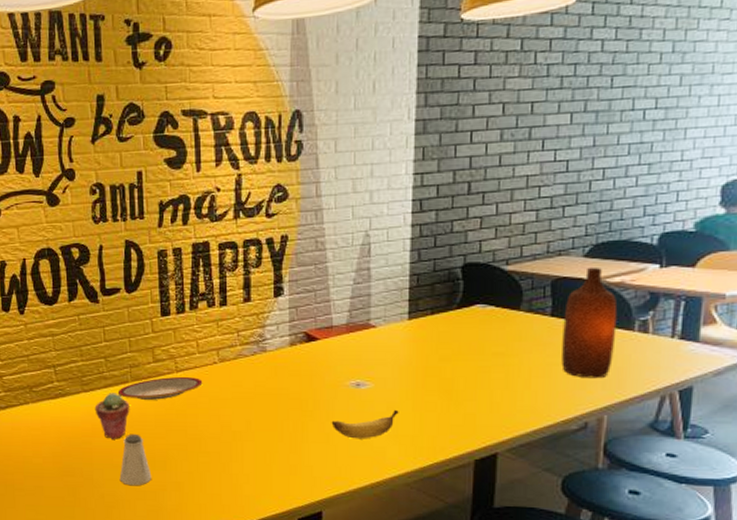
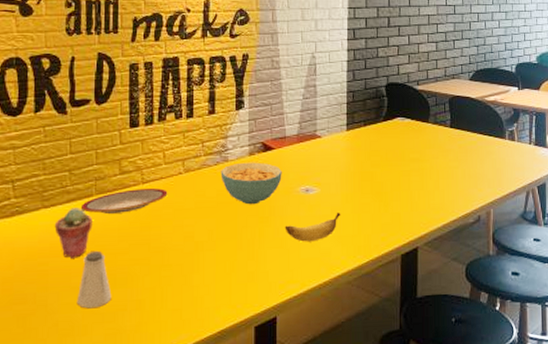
cereal bowl: none [258,353,328,398] -> present [220,162,282,205]
bottle: present [561,266,618,379] -> none [459,88,495,179]

